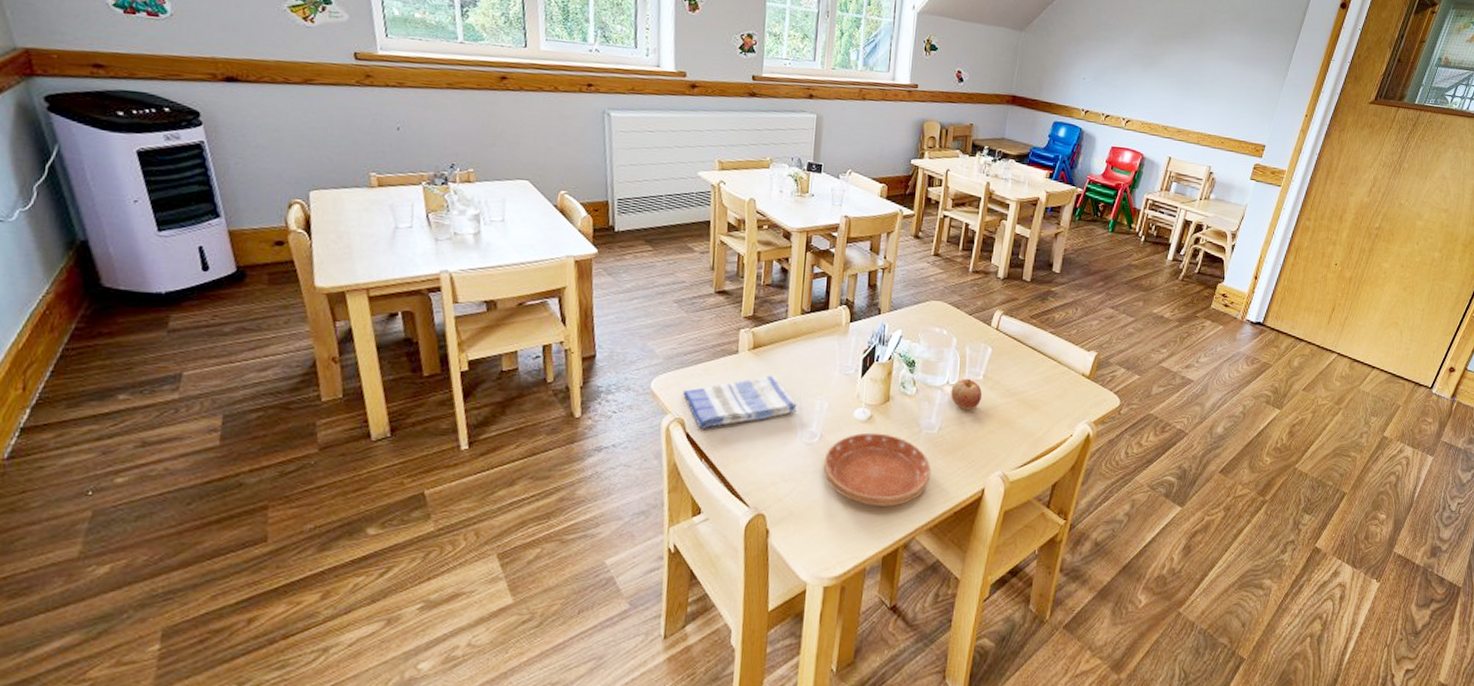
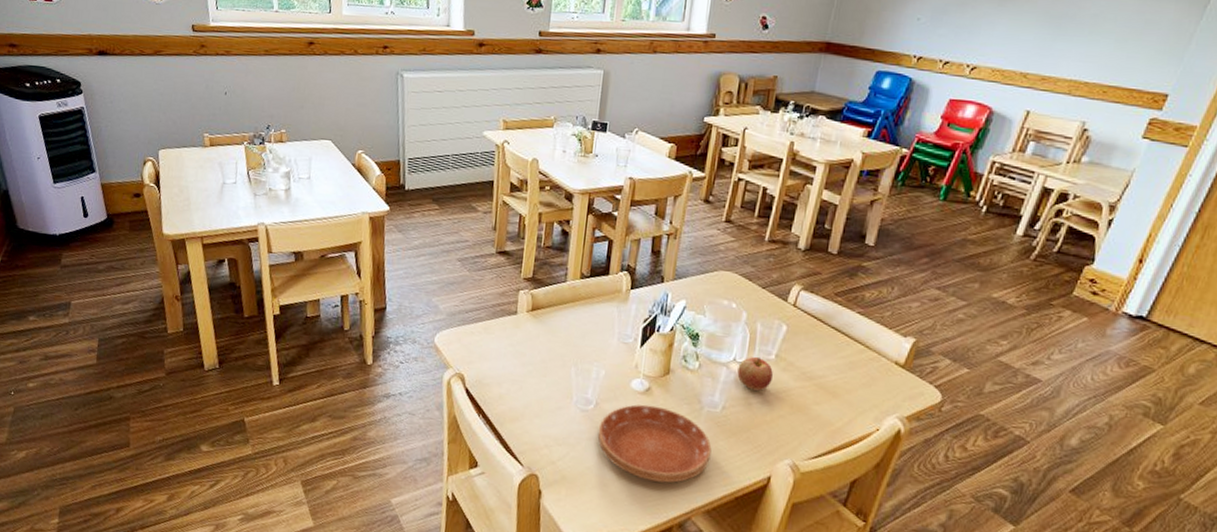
dish towel: present [683,375,797,429] -> none [464,338,573,386]

